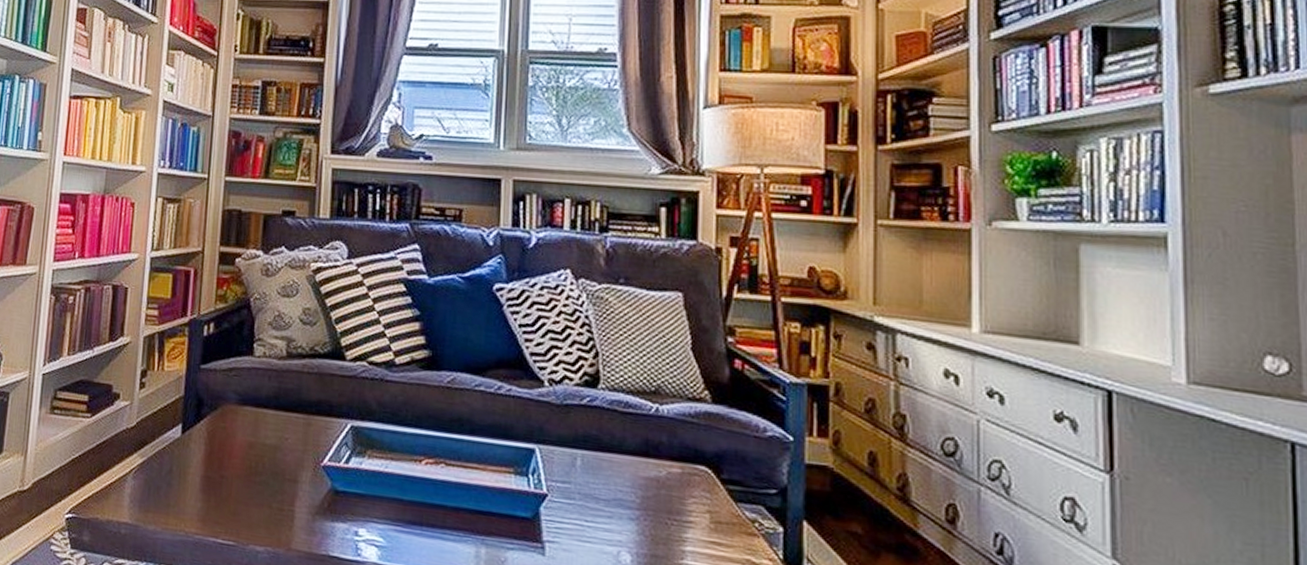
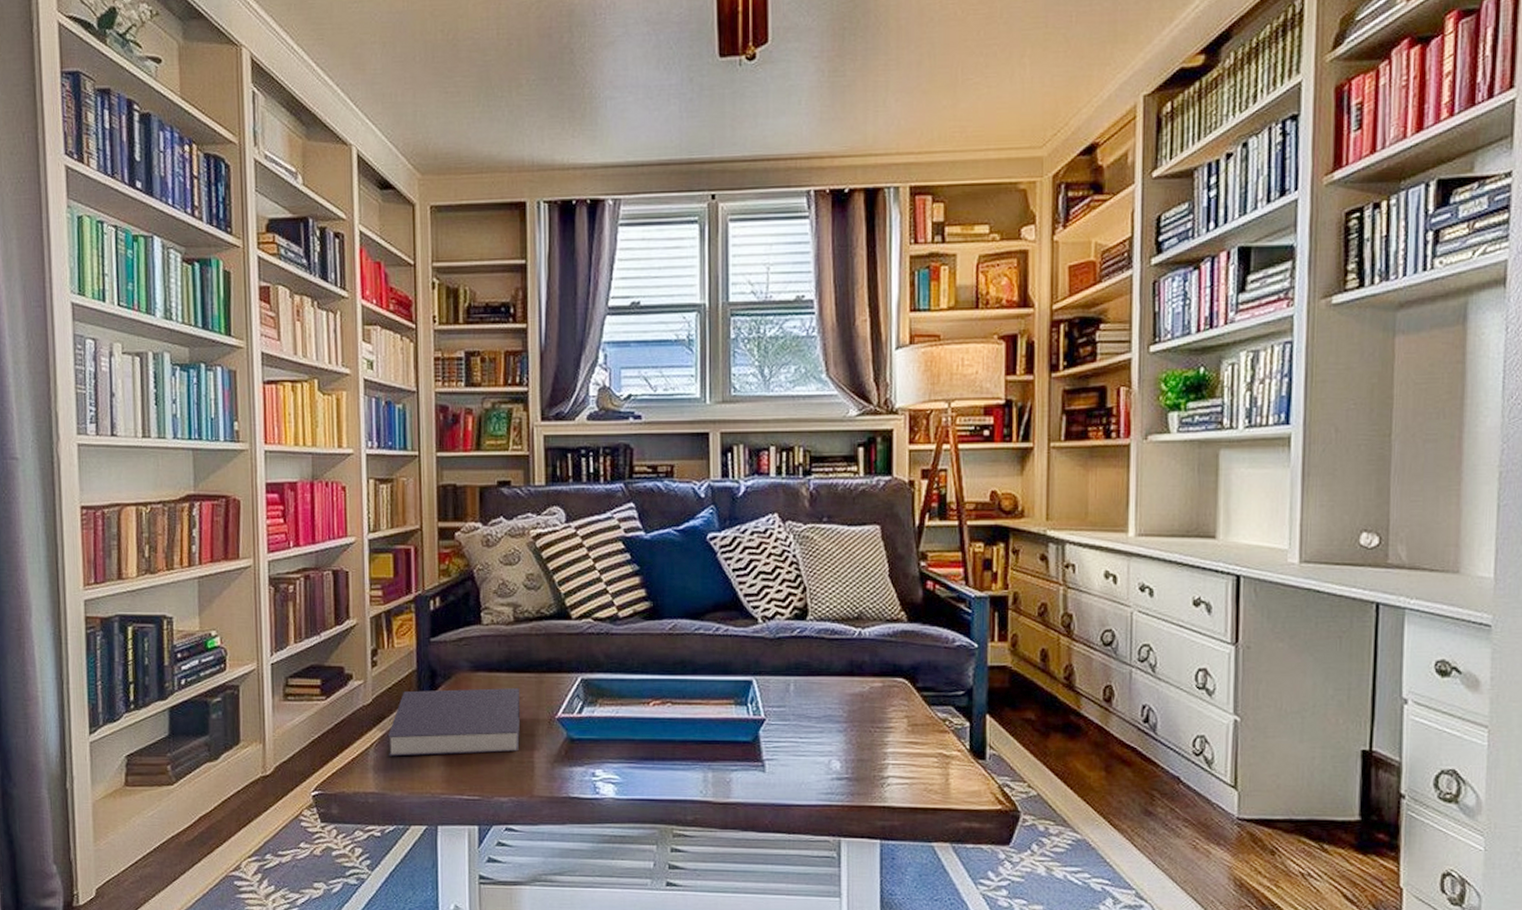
book: none [147,418,287,498] -> present [387,688,521,757]

